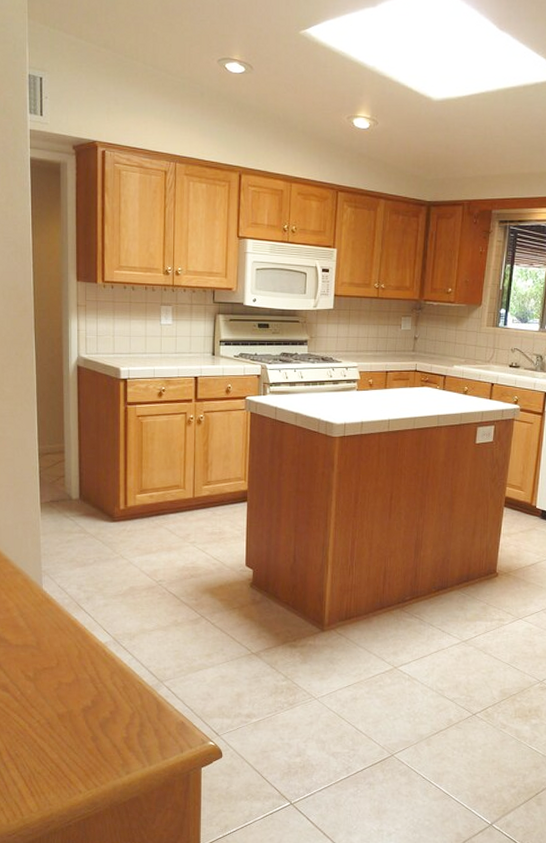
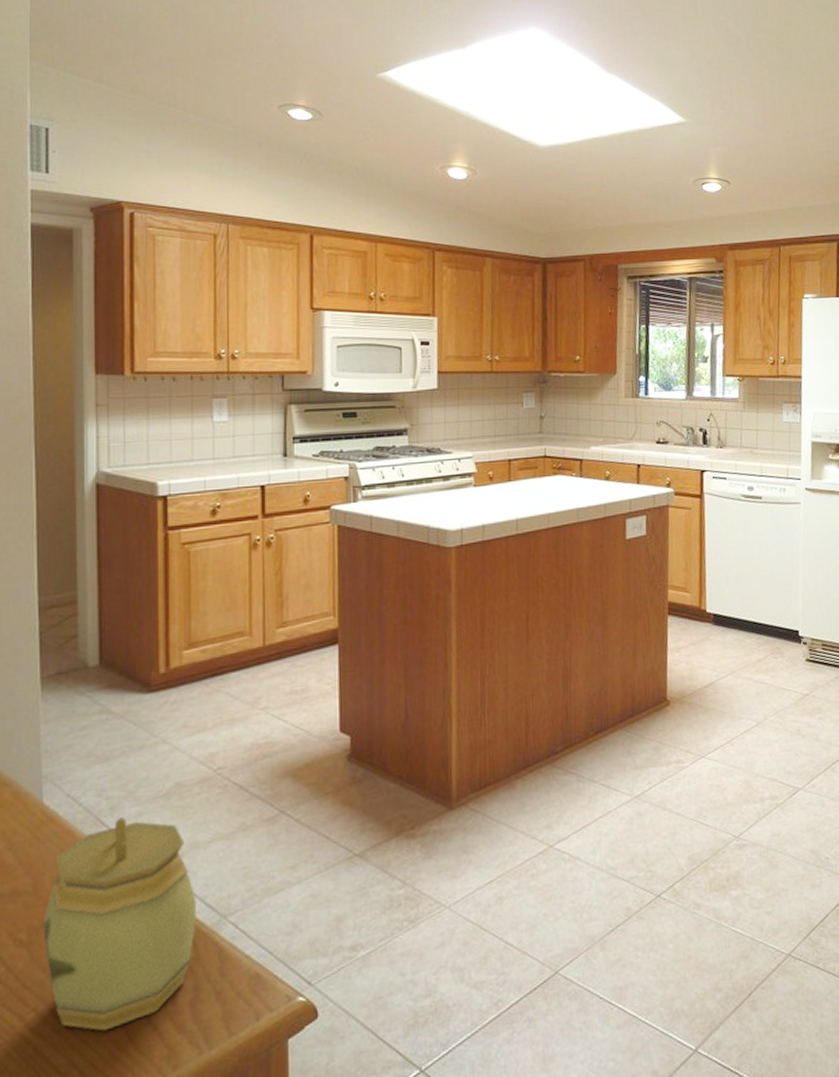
jar: none [43,605,143,742] -> present [42,817,197,1032]

